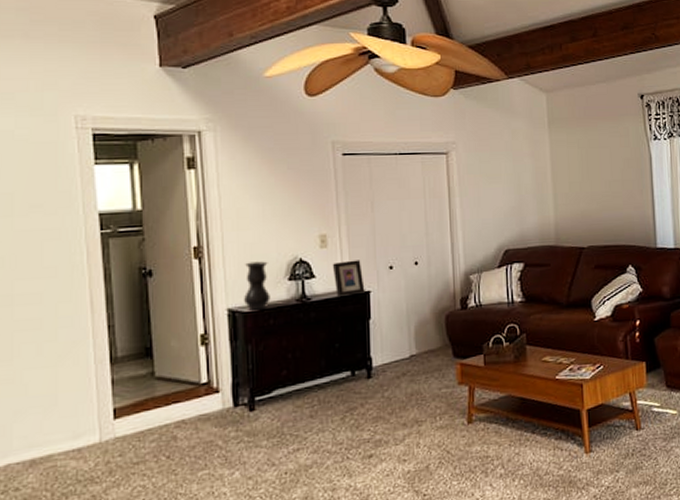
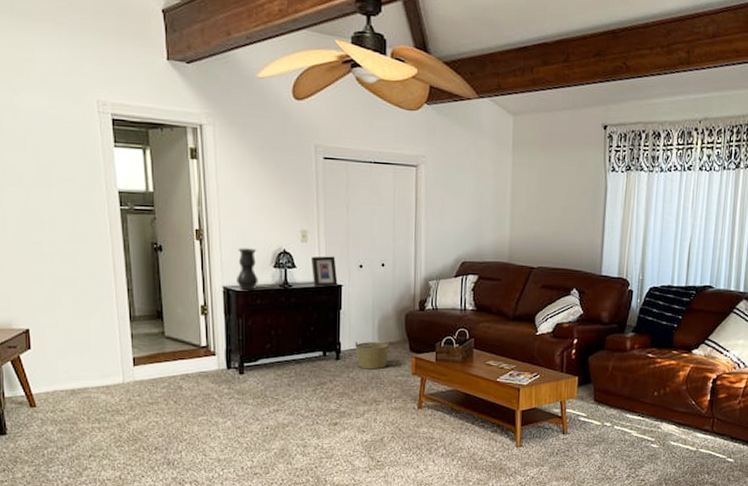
basket: none [388,349,429,386] -> present [355,341,389,370]

